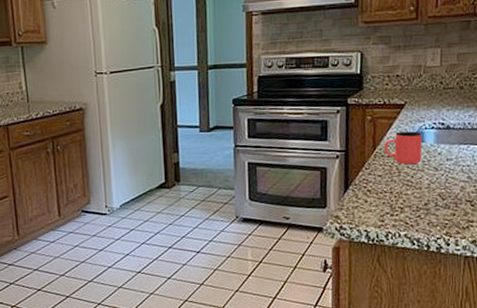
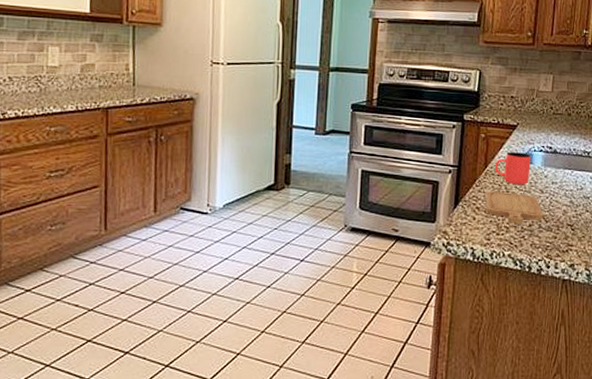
chopping board: none [376,172,440,204] -> present [485,191,544,224]

